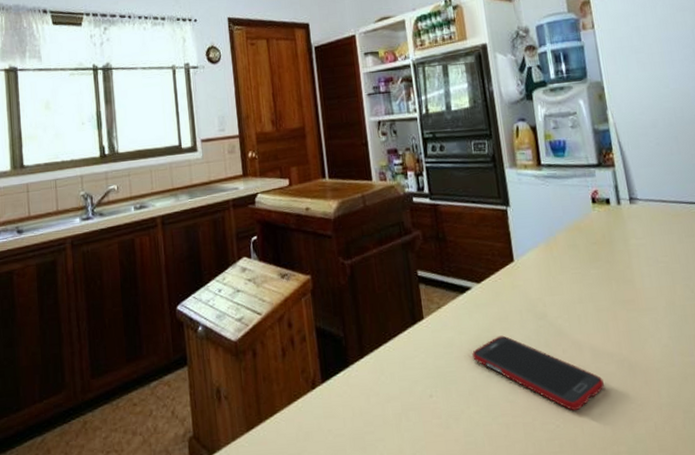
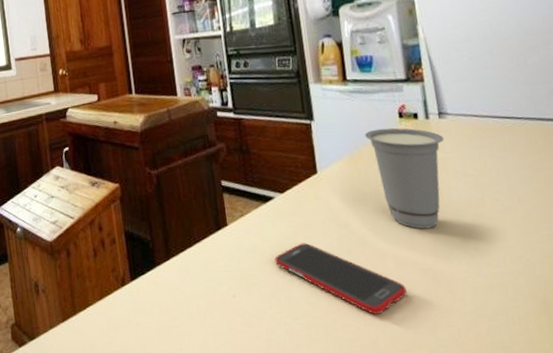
cup: none [560,213,636,318] -> present [365,128,444,229]

